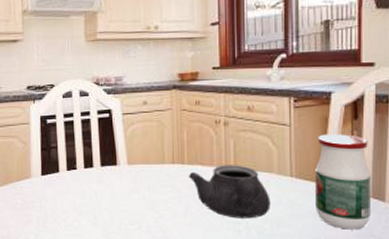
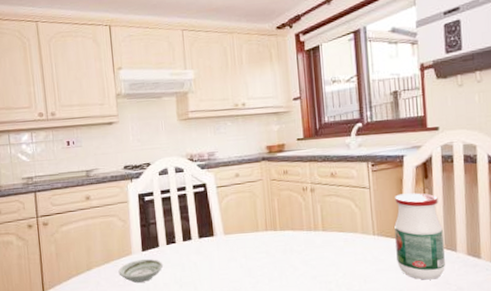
saucer: none [16,184,62,207] -> present [118,259,163,283]
teapot: present [188,165,271,219] -> none [281,227,358,278]

